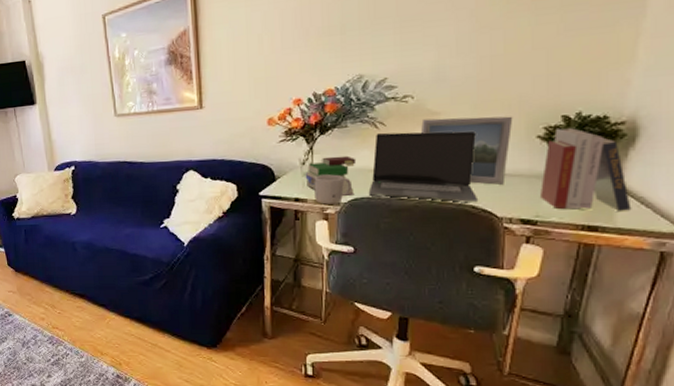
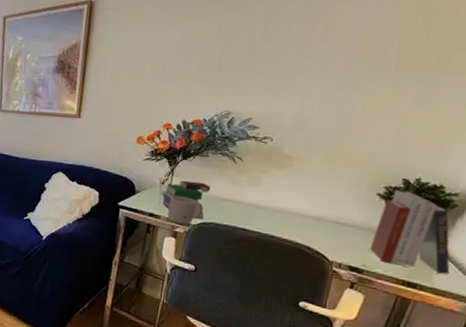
laptop: present [368,131,479,203] -> none [216,167,323,245]
picture frame: present [421,116,513,185] -> none [274,161,359,232]

